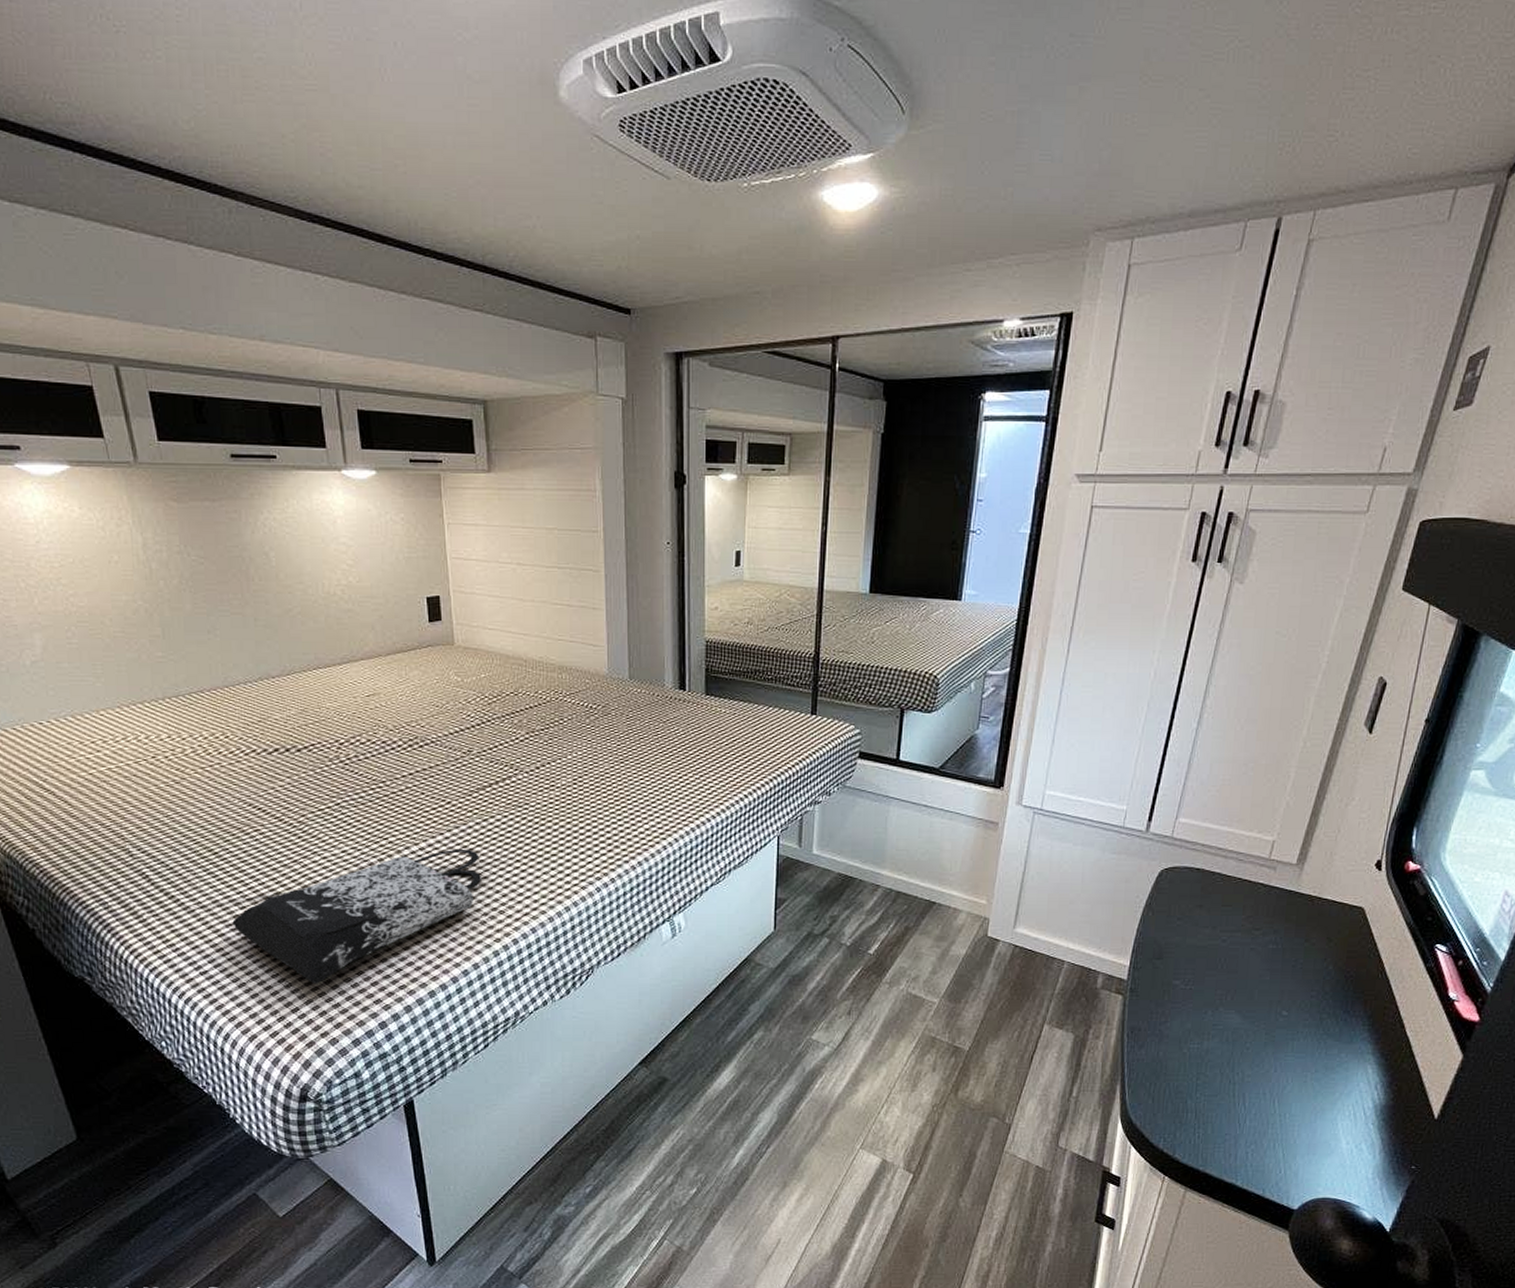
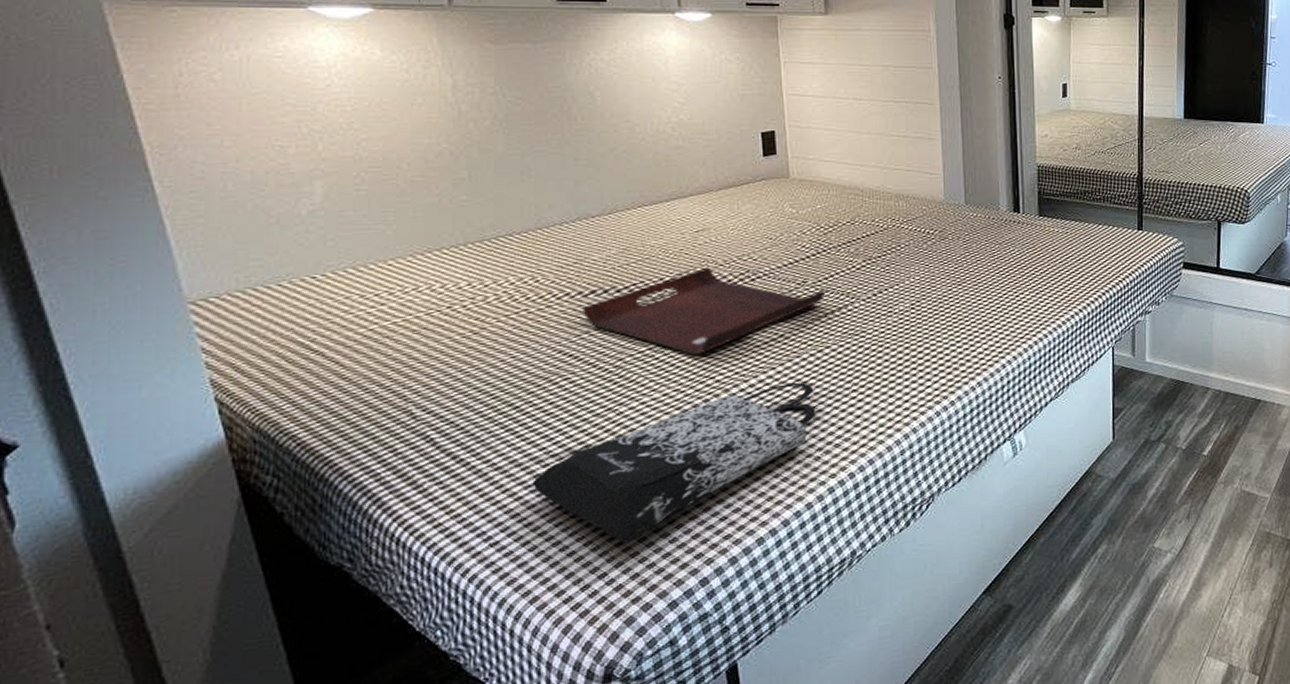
serving tray: none [268,731,489,817] -> present [583,267,825,356]

